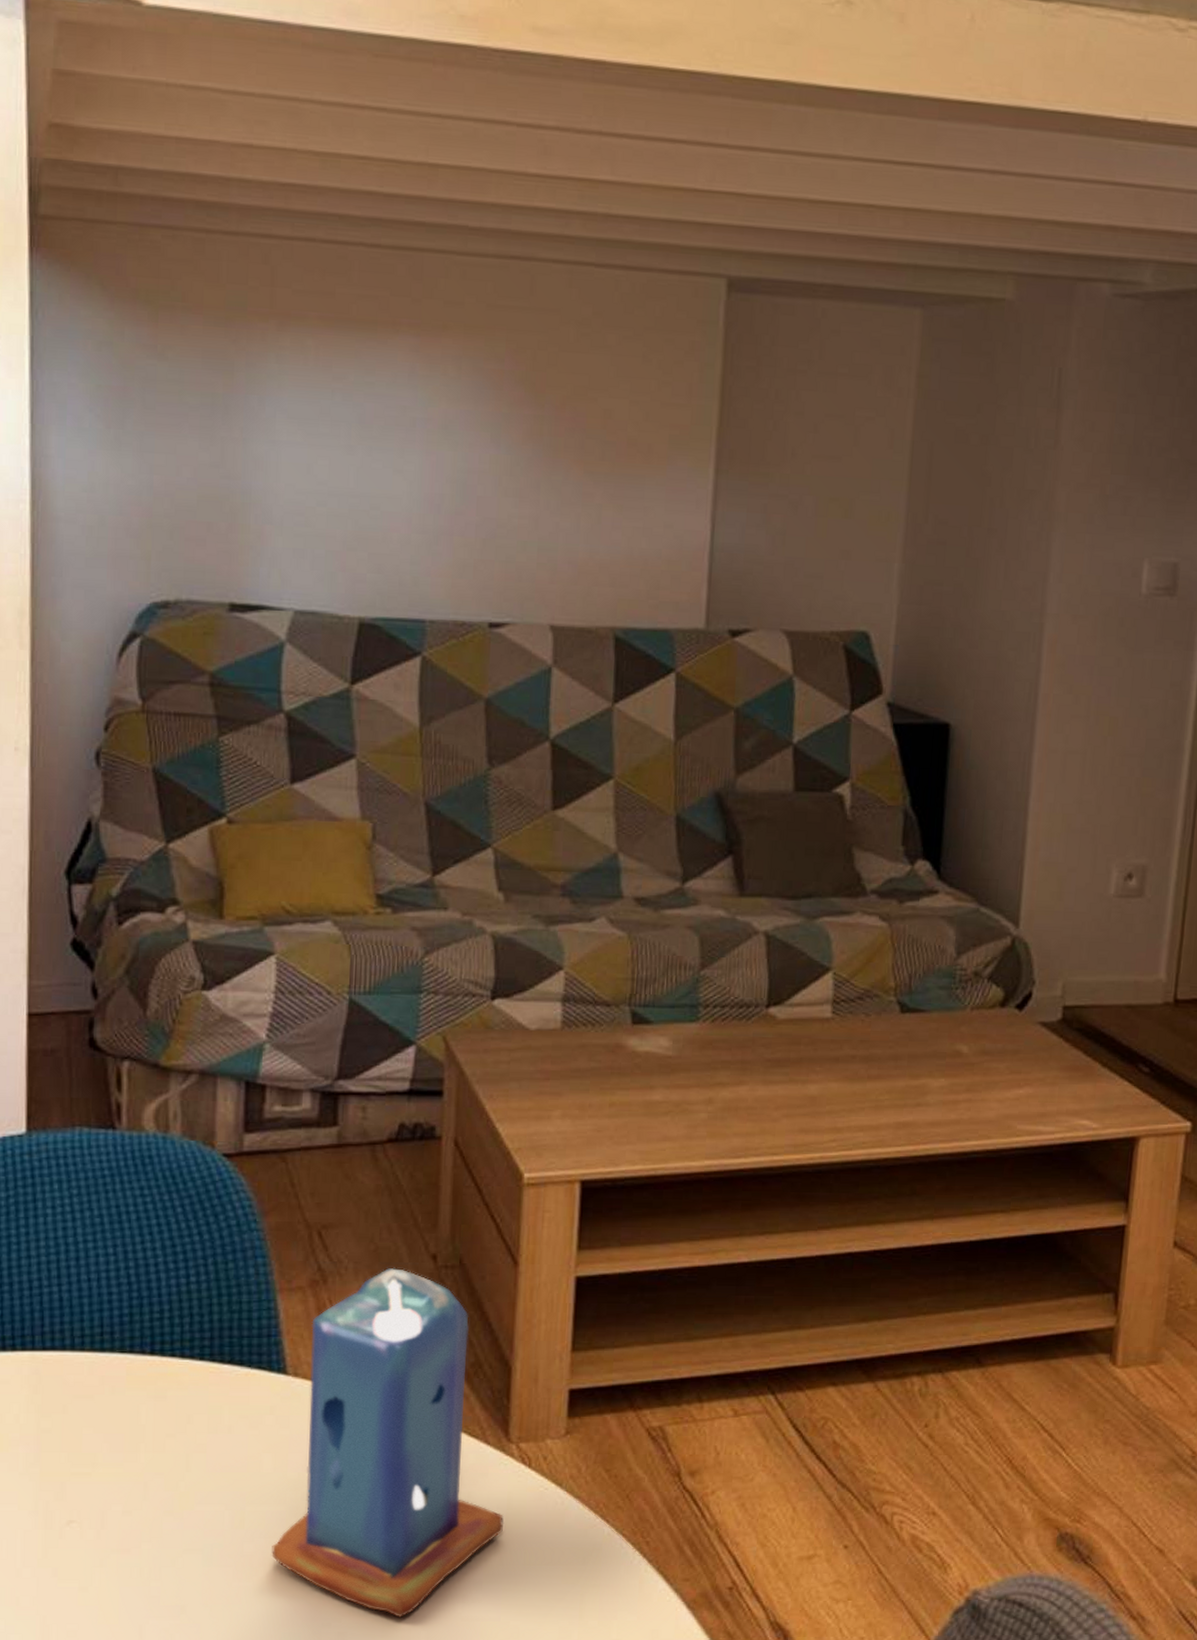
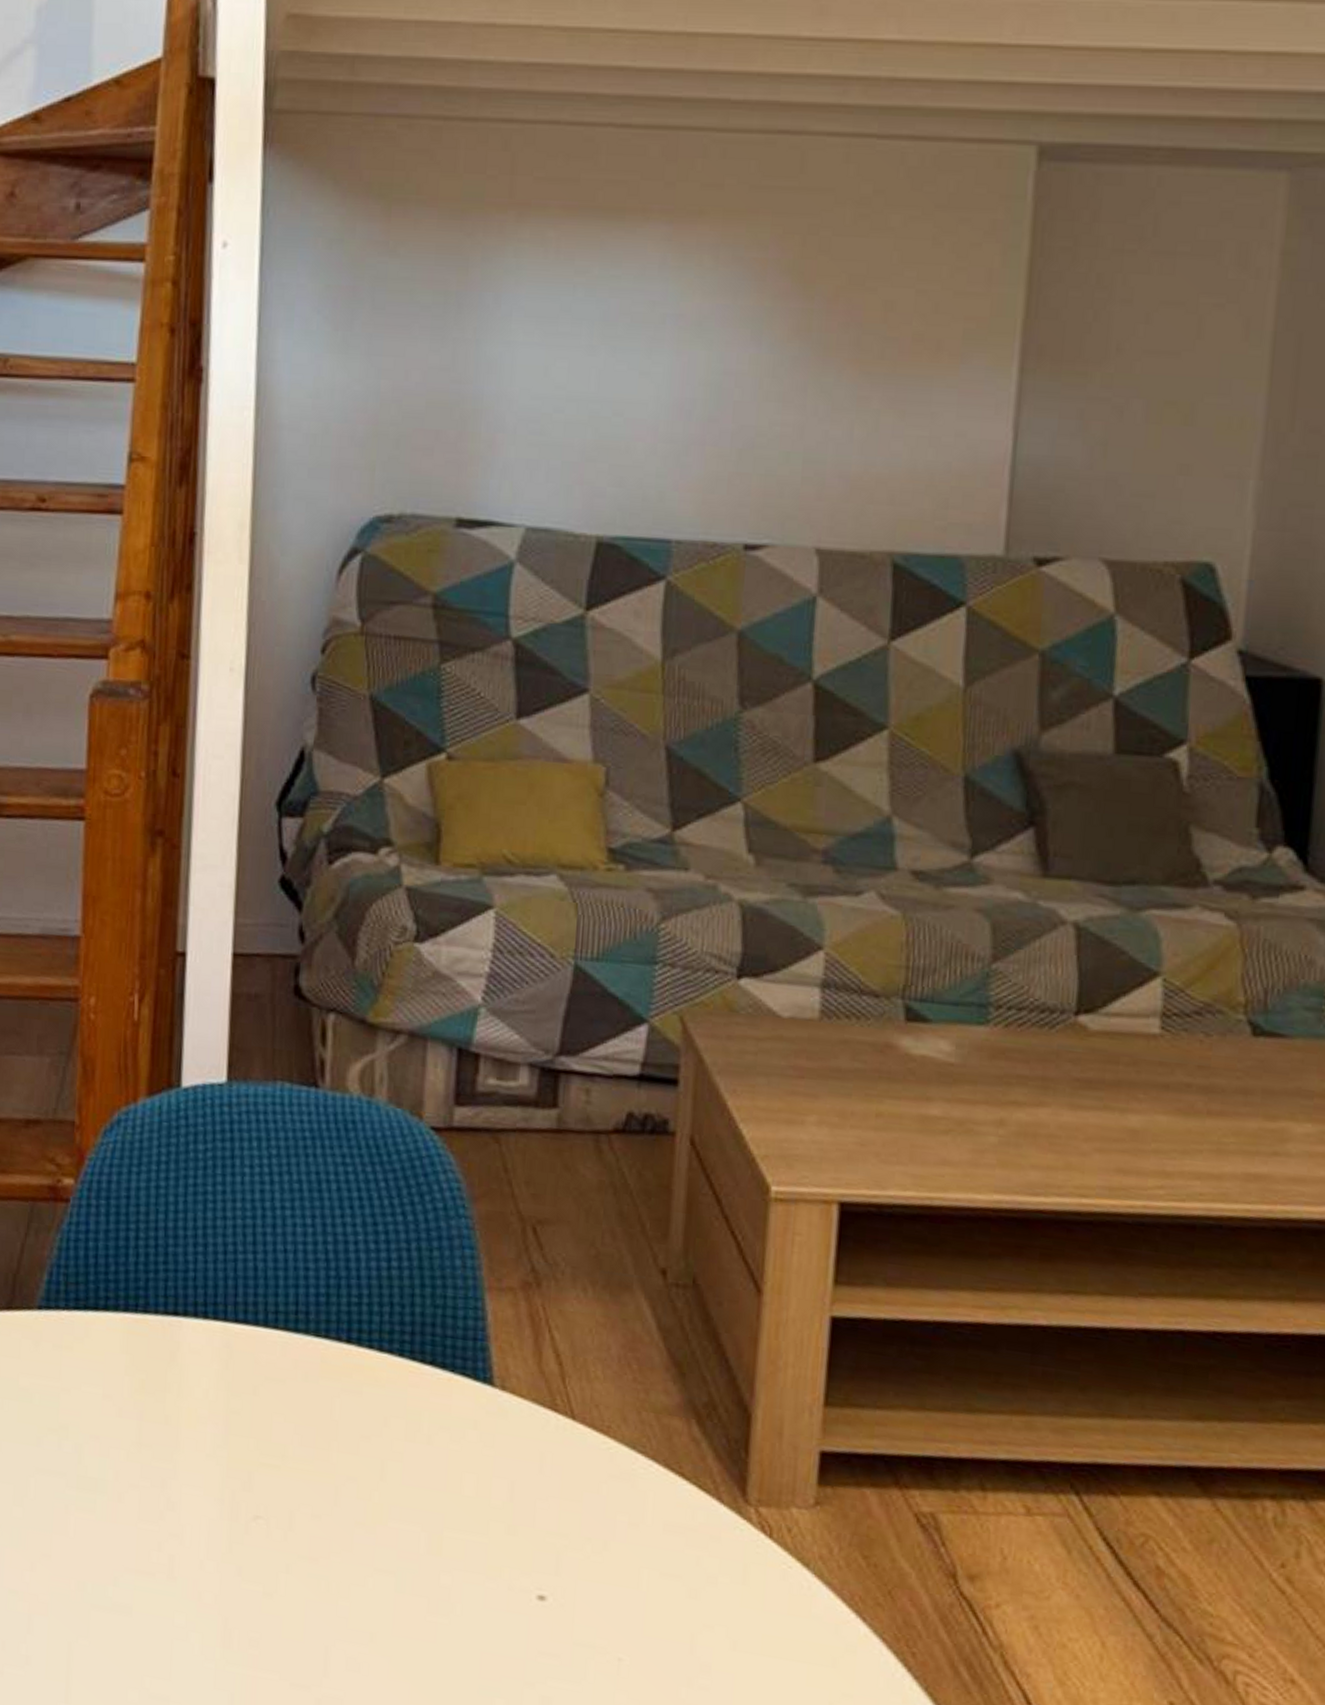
candle: present [271,1268,504,1618] -> none [470,1278,739,1692]

